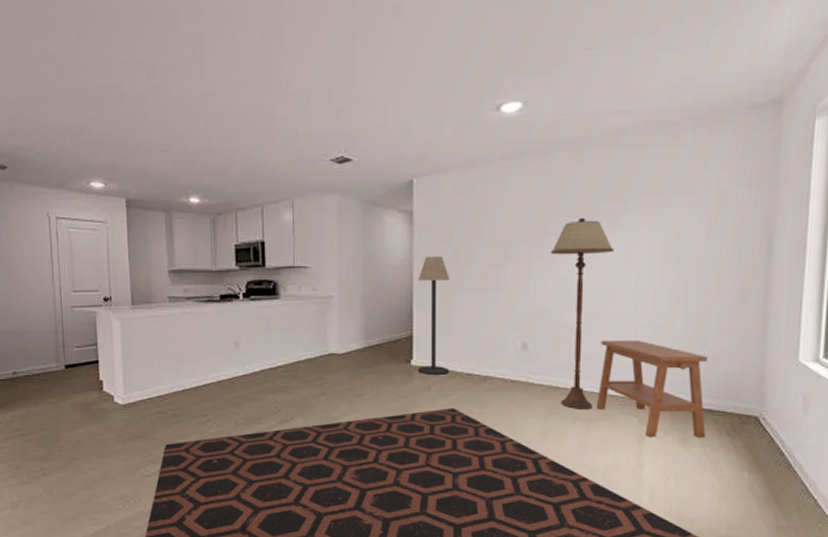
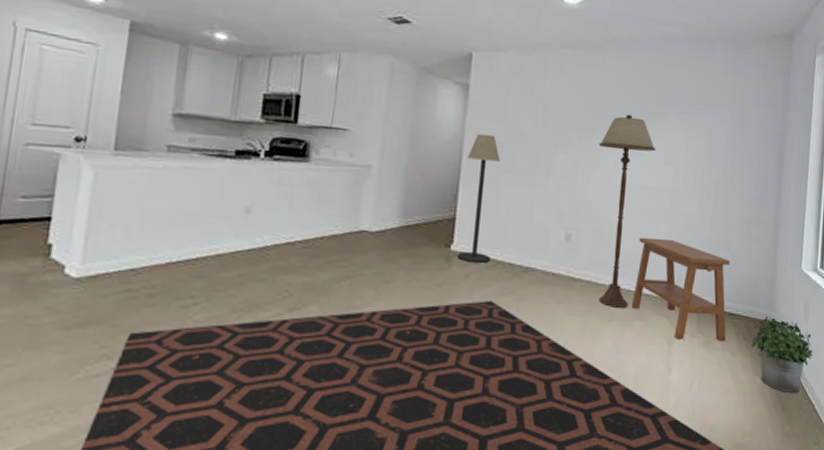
potted plant: none [736,410,815,488] -> present [751,315,813,393]

